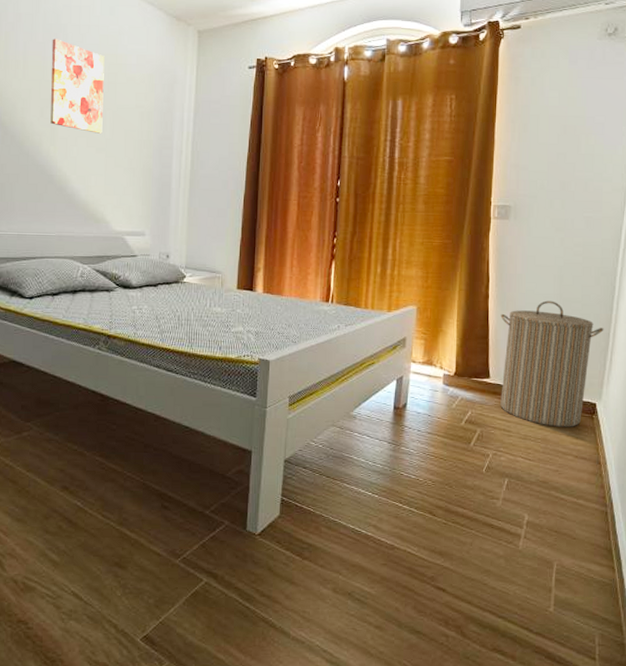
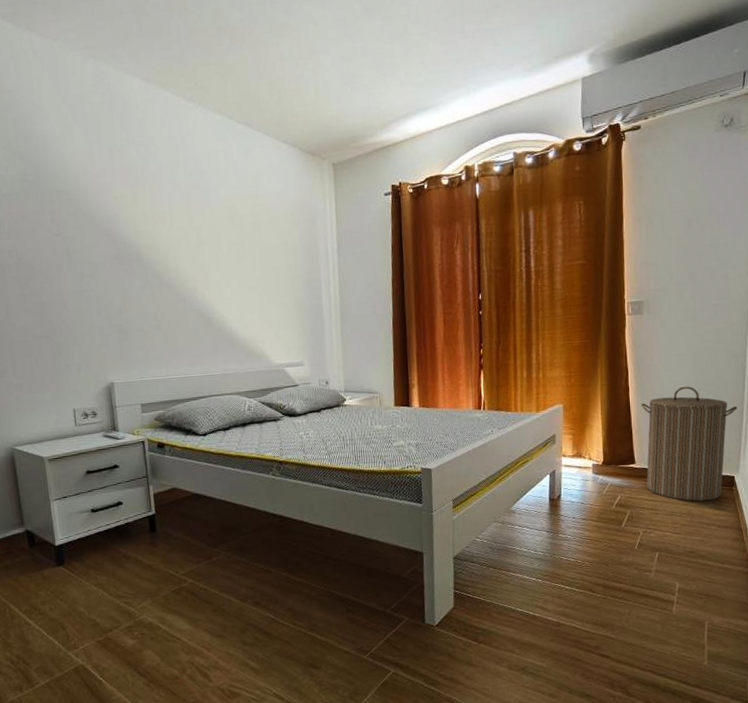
wall art: present [50,39,105,134] -> none [194,186,253,274]

